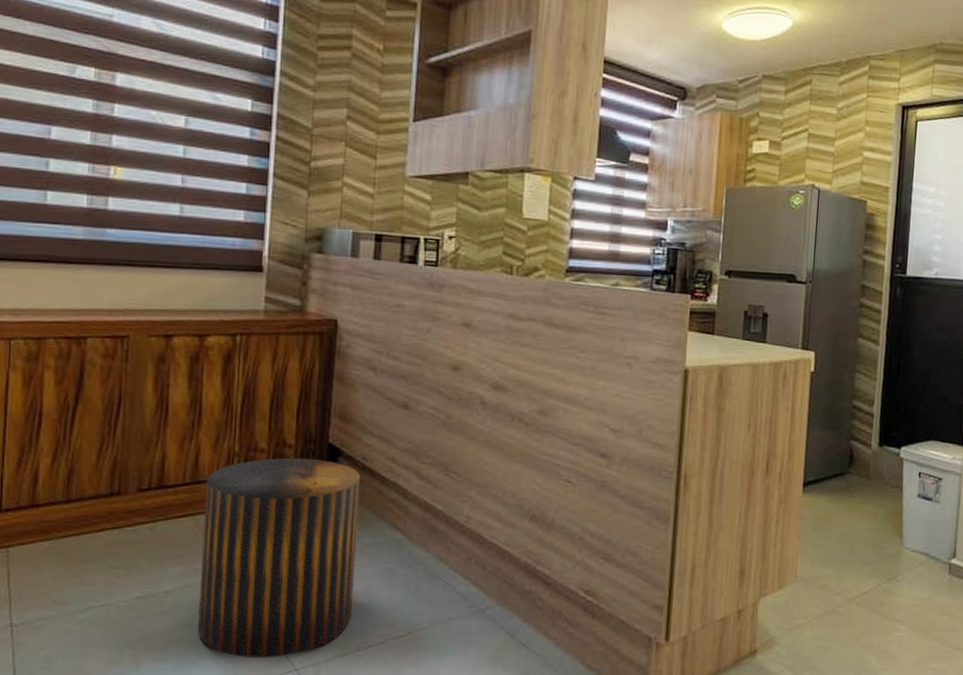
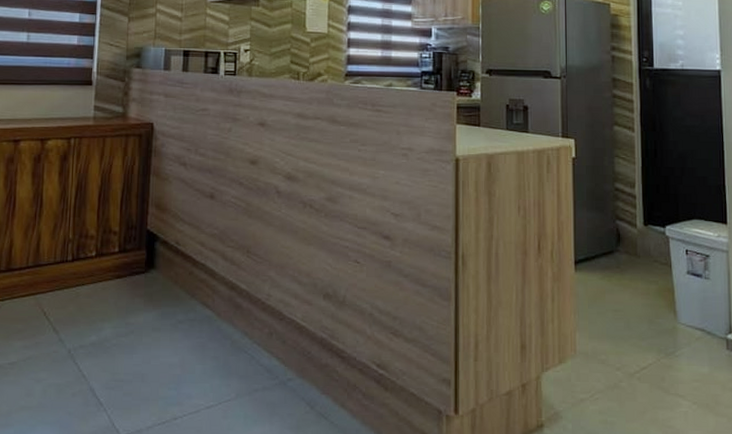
stool: present [198,457,361,657] -> none [38,243,175,425]

